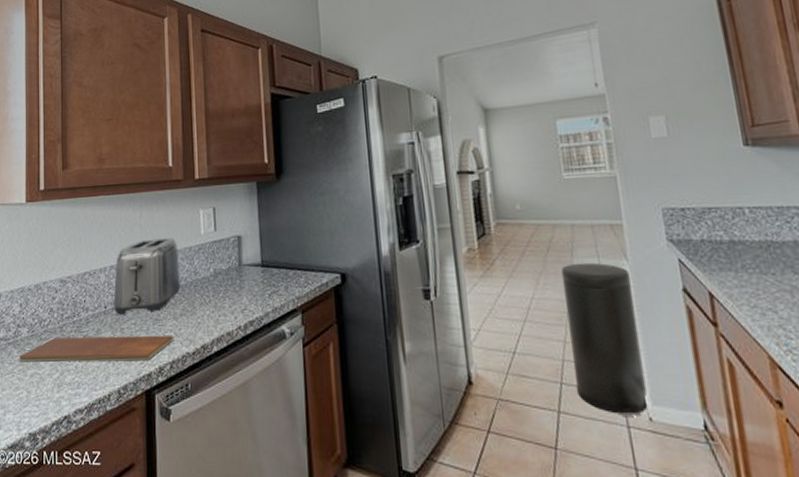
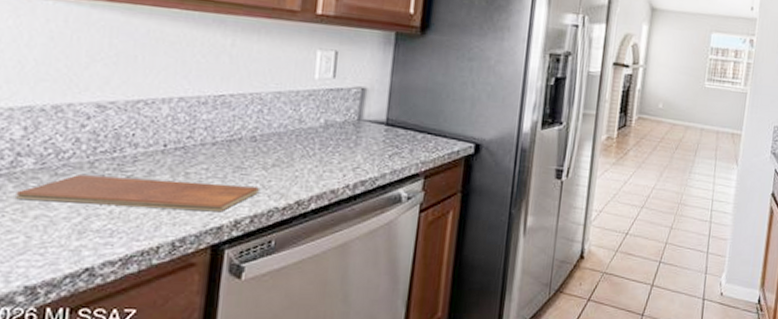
toaster: present [113,238,180,314] -> none [177,72,280,158]
pedal bin: present [561,262,648,416] -> none [671,162,737,291]

